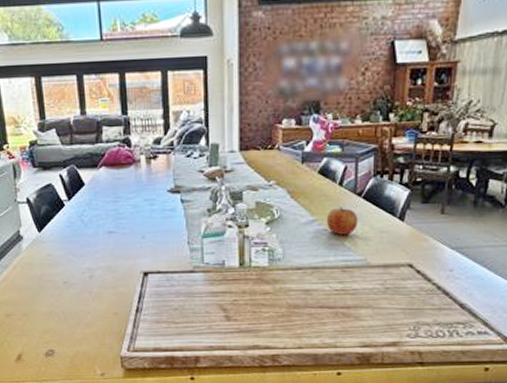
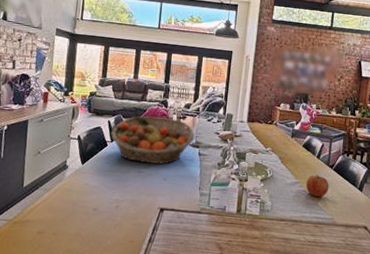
fruit basket: none [66,161,172,221] -> present [111,115,195,164]

